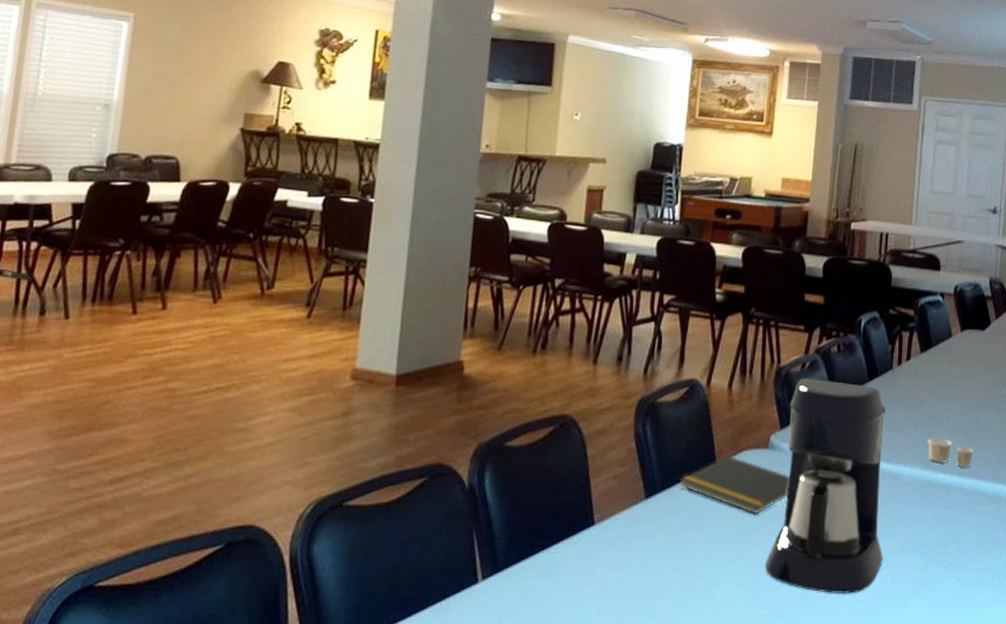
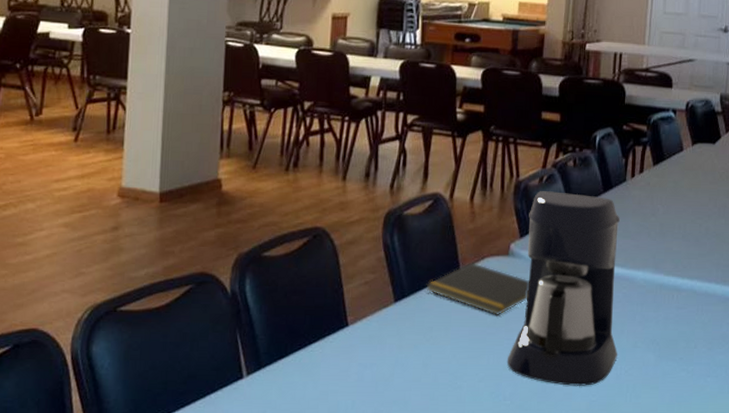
paper cup: present [927,438,973,468] -> none [659,244,703,272]

